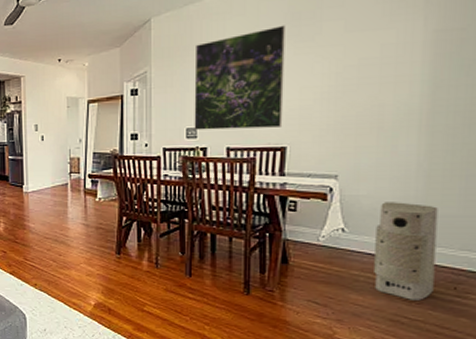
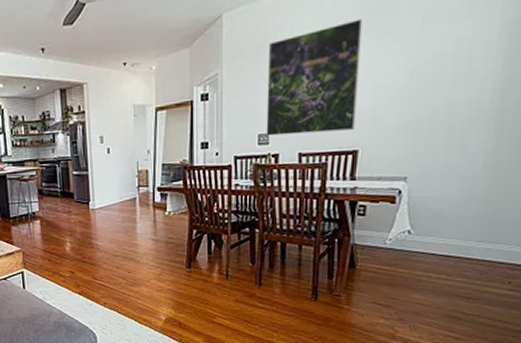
air purifier: present [374,202,438,300] -> none [436,201,500,296]

